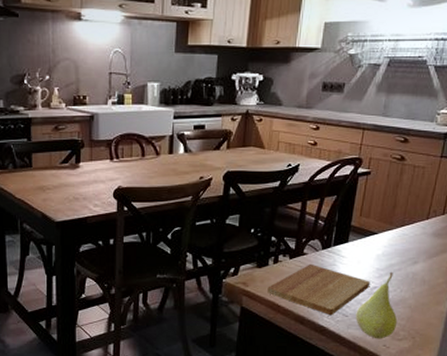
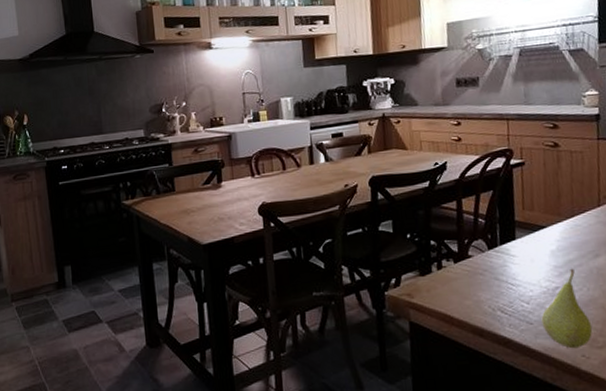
cutting board: present [267,263,371,316] -> none [435,266,551,325]

